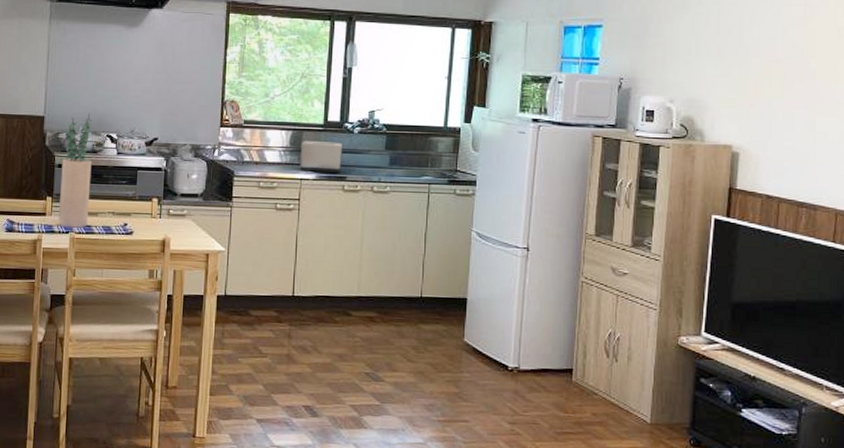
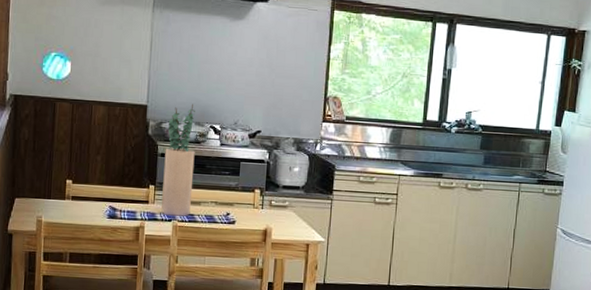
toaster: present [299,140,343,174] -> none [398,137,441,171]

